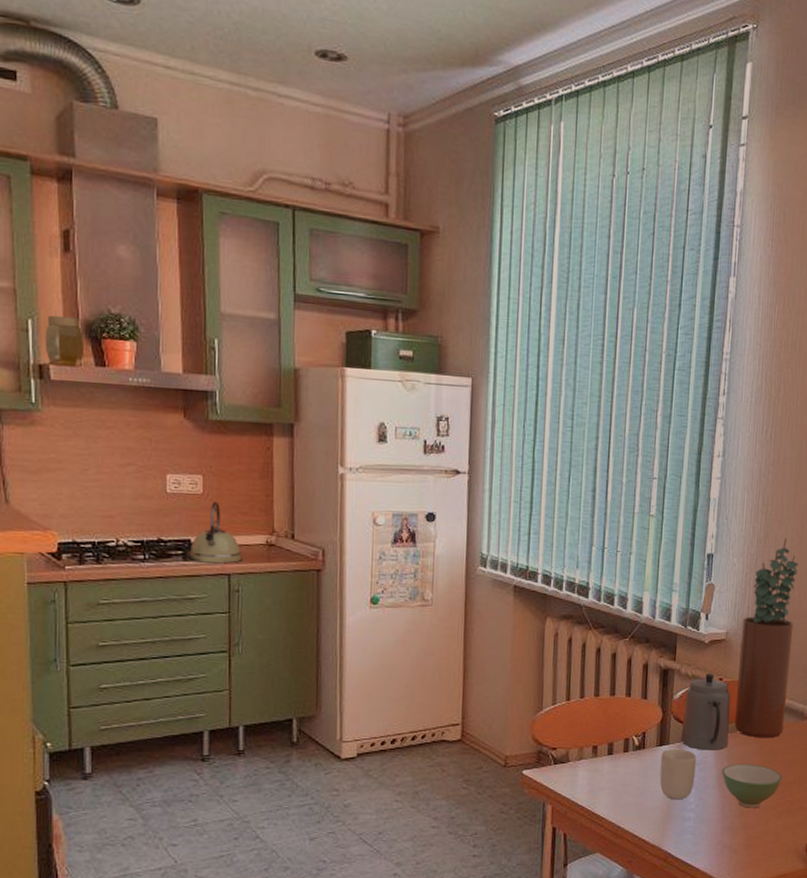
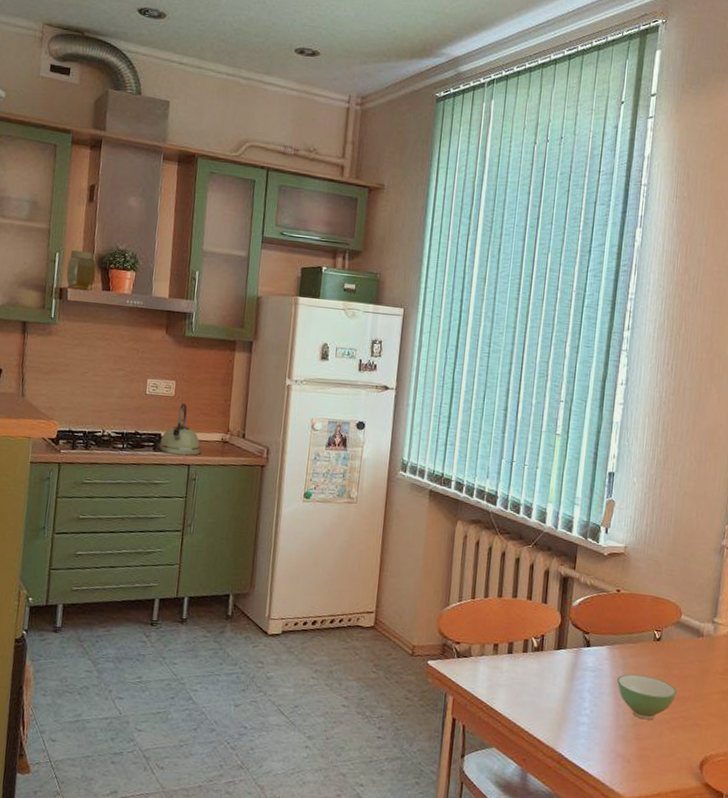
cup: present [659,749,697,800] -> none [556,653,593,704]
teapot: present [681,673,731,750] -> none [578,584,628,659]
vase: present [734,538,799,737] -> none [630,462,697,652]

